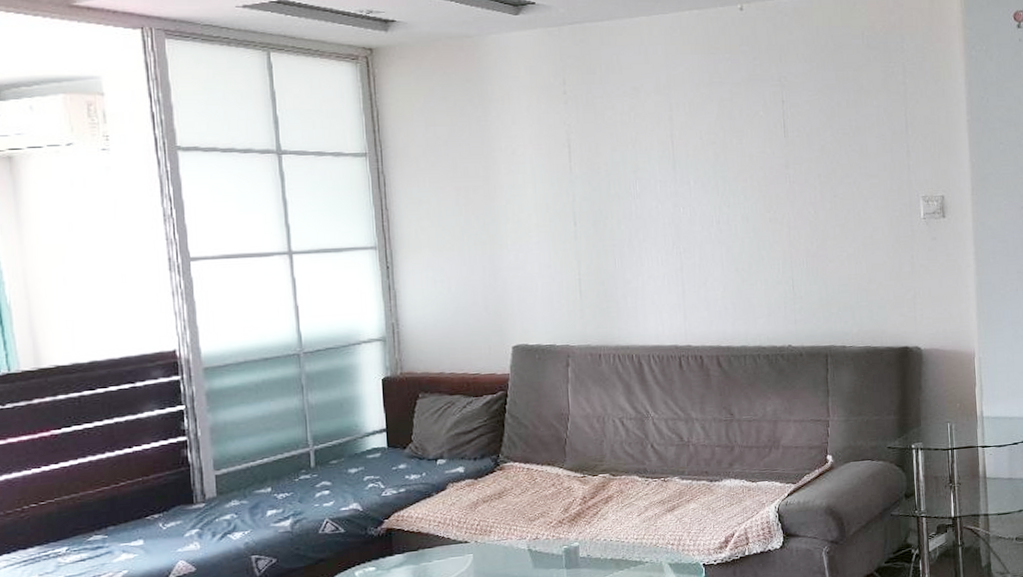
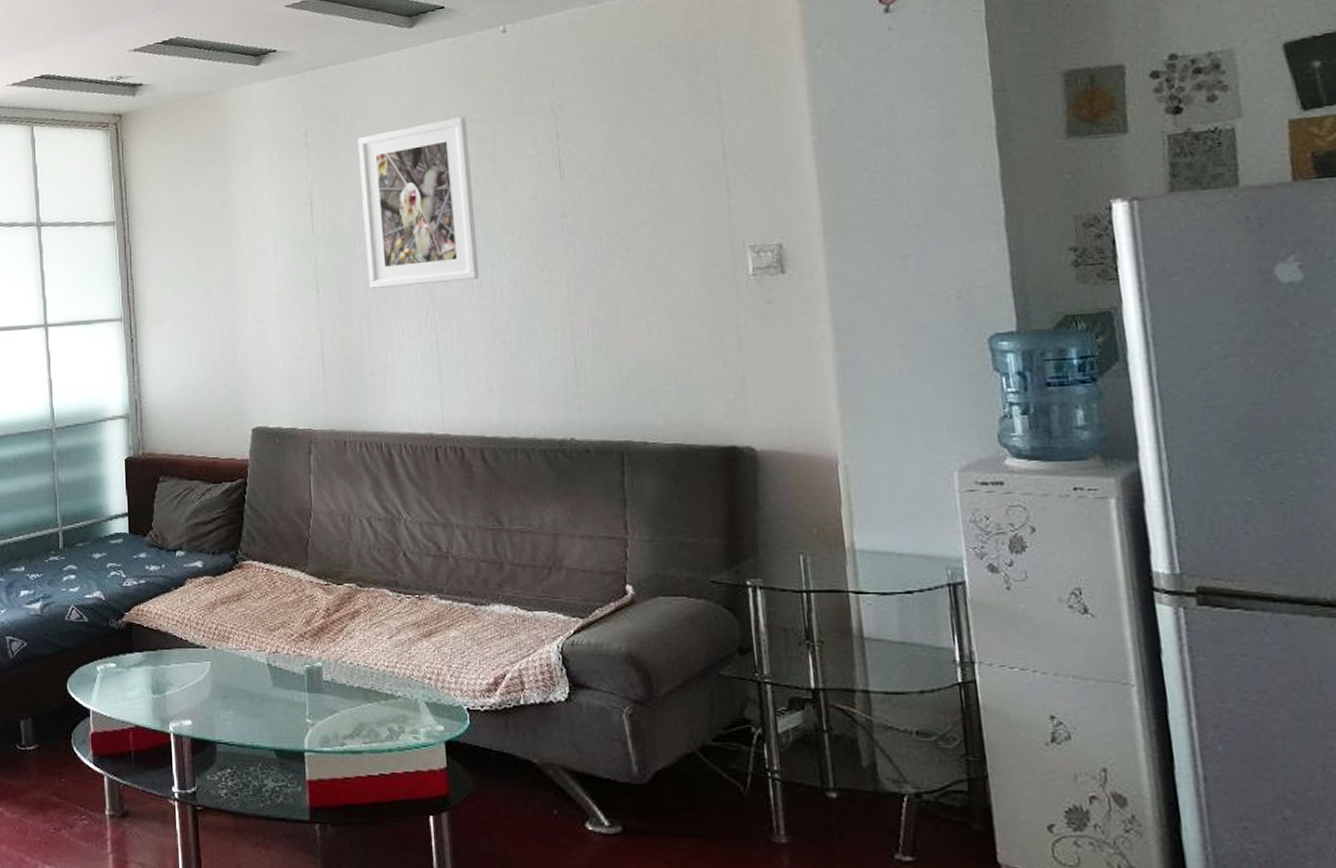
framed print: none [612,79,718,223] -> present [357,117,480,289]

